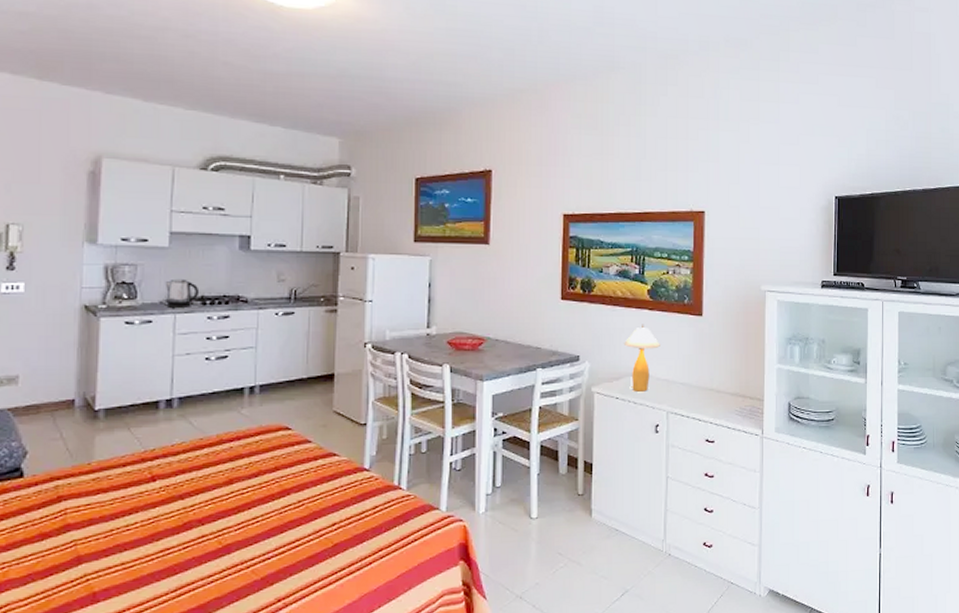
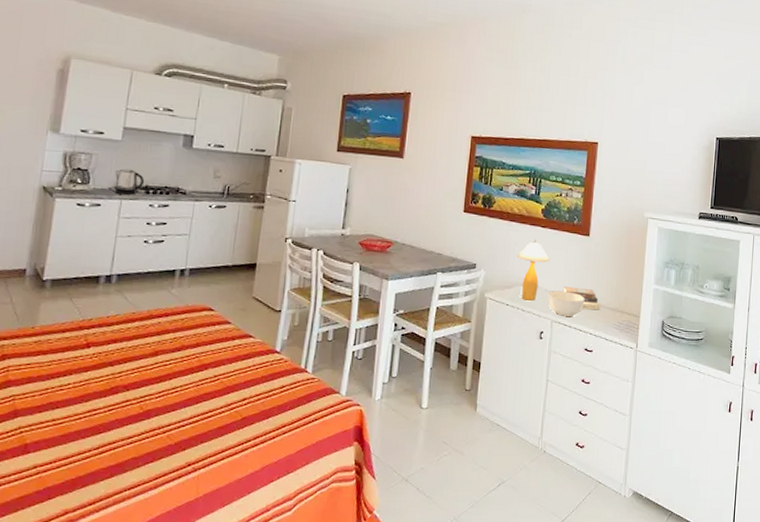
bowl: none [661,379,702,407] -> present [548,291,585,318]
books: none [677,373,720,397] -> present [563,286,601,311]

